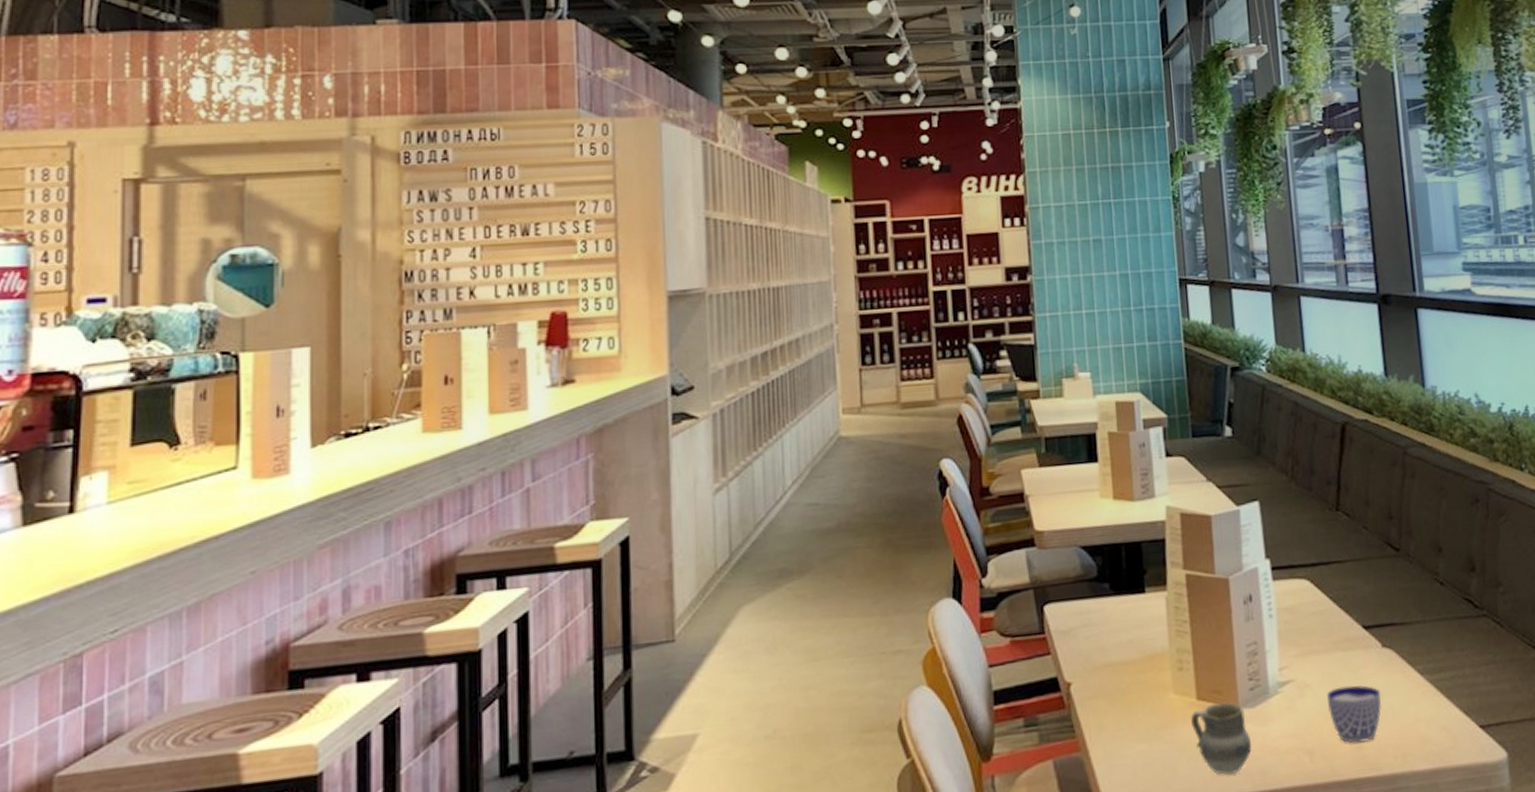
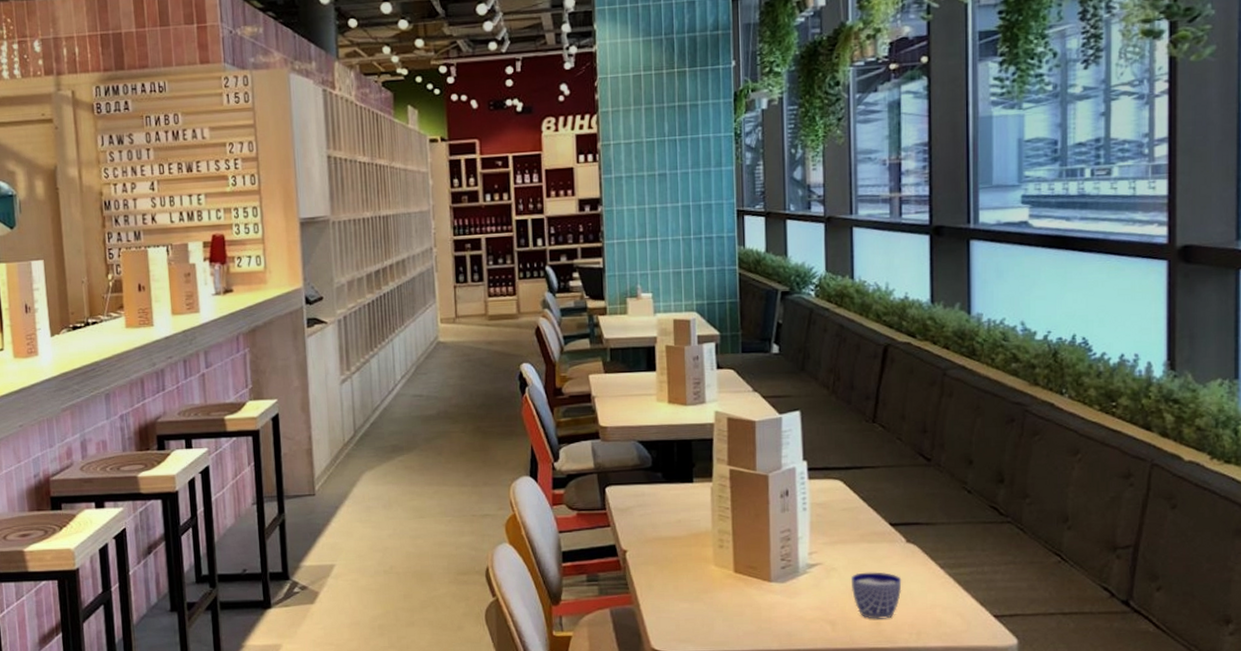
cup: present [1191,701,1252,775] -> none [728,576,781,634]

